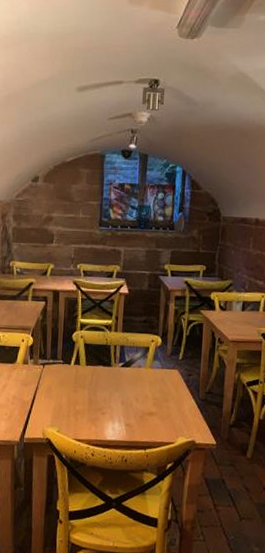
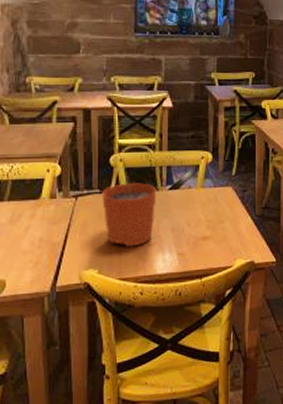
plant pot: none [64,341,111,413] -> present [102,165,157,247]

